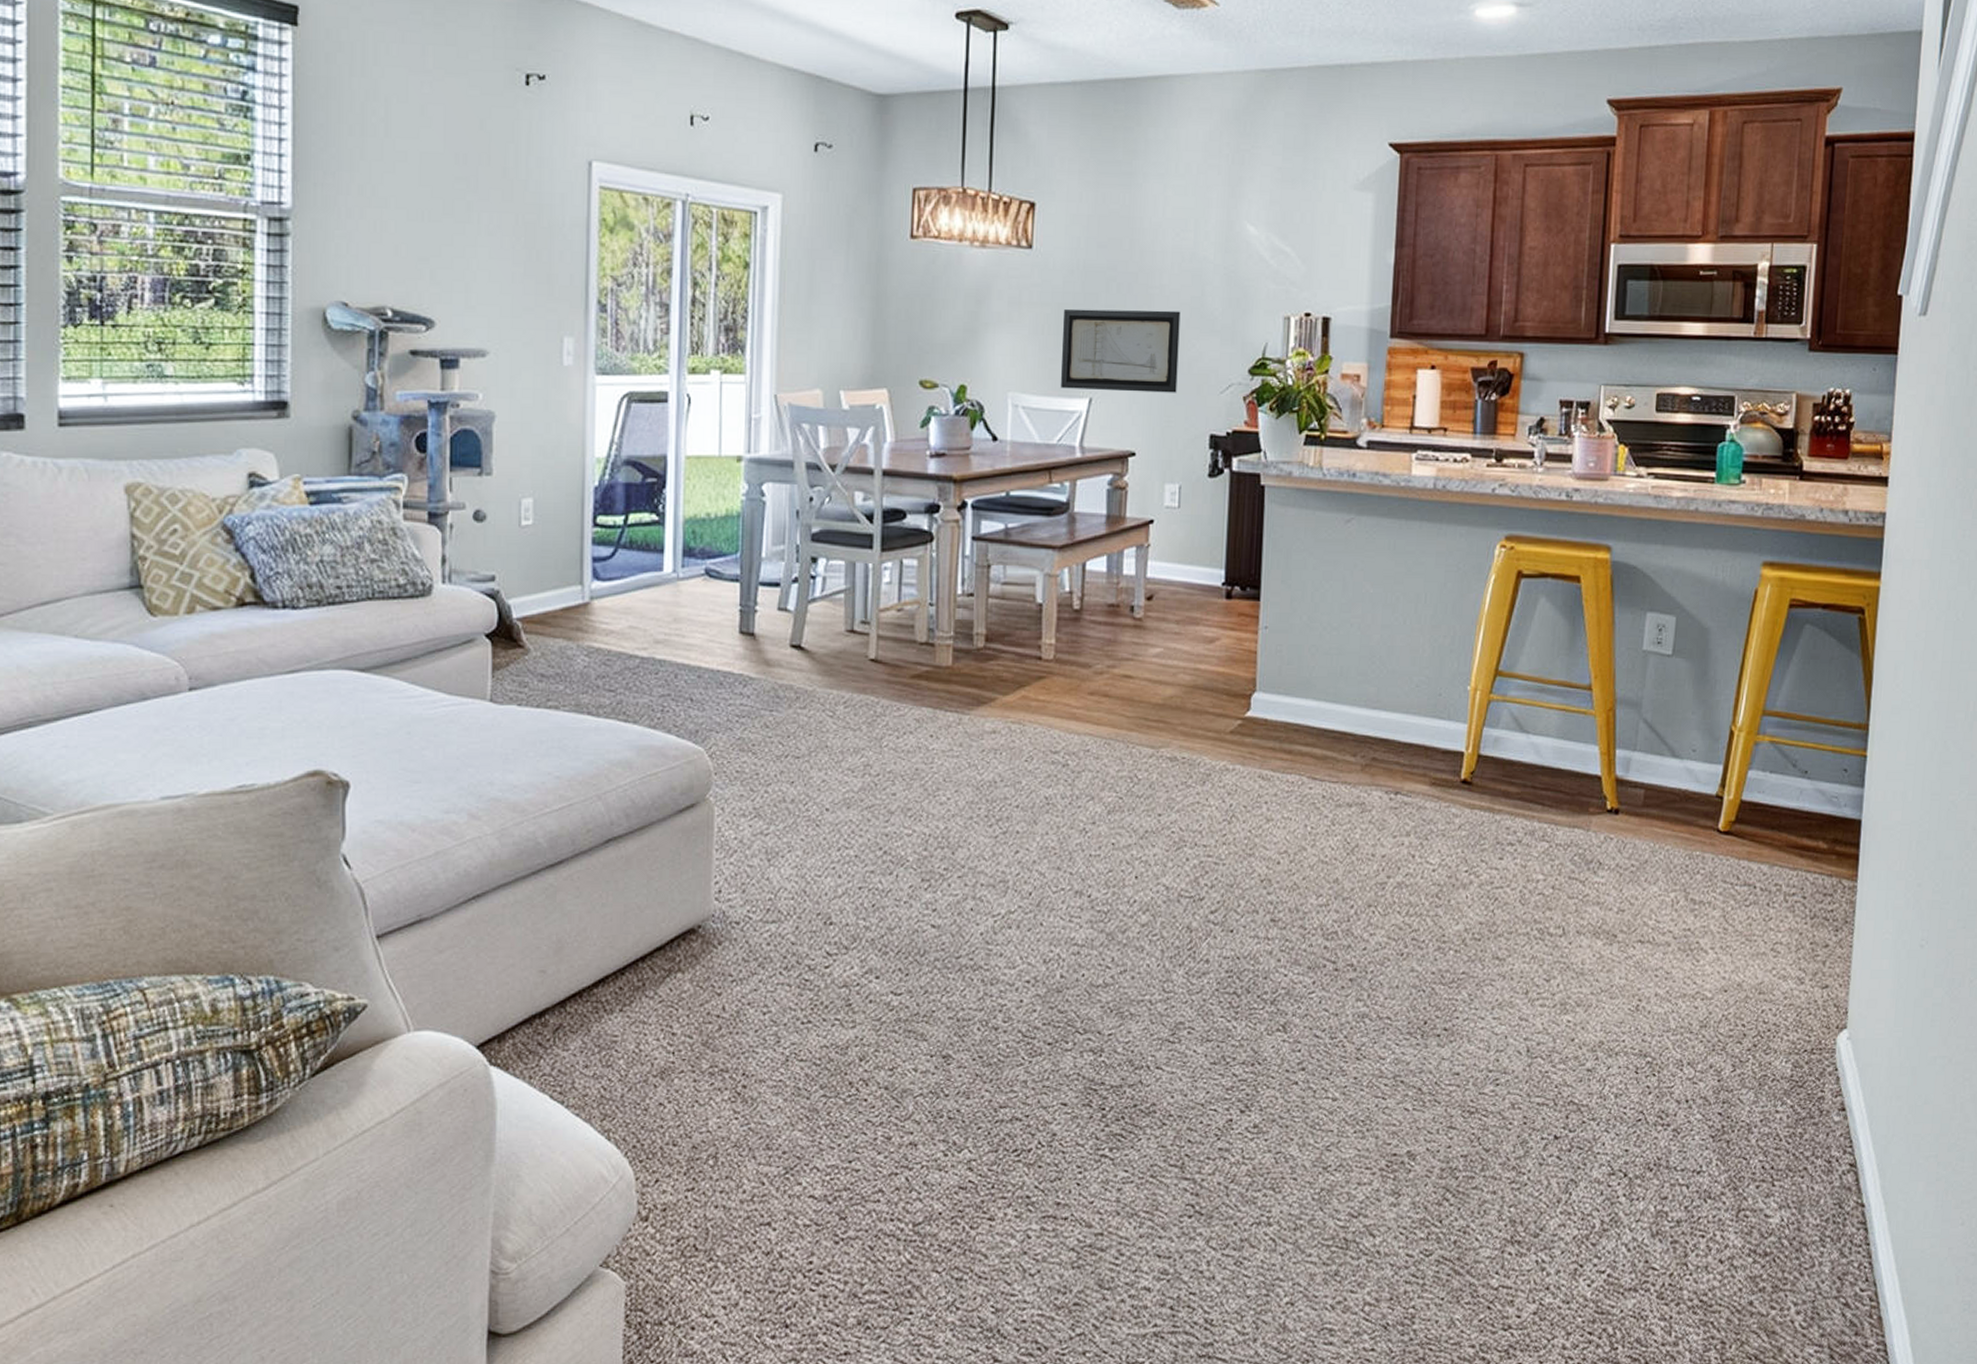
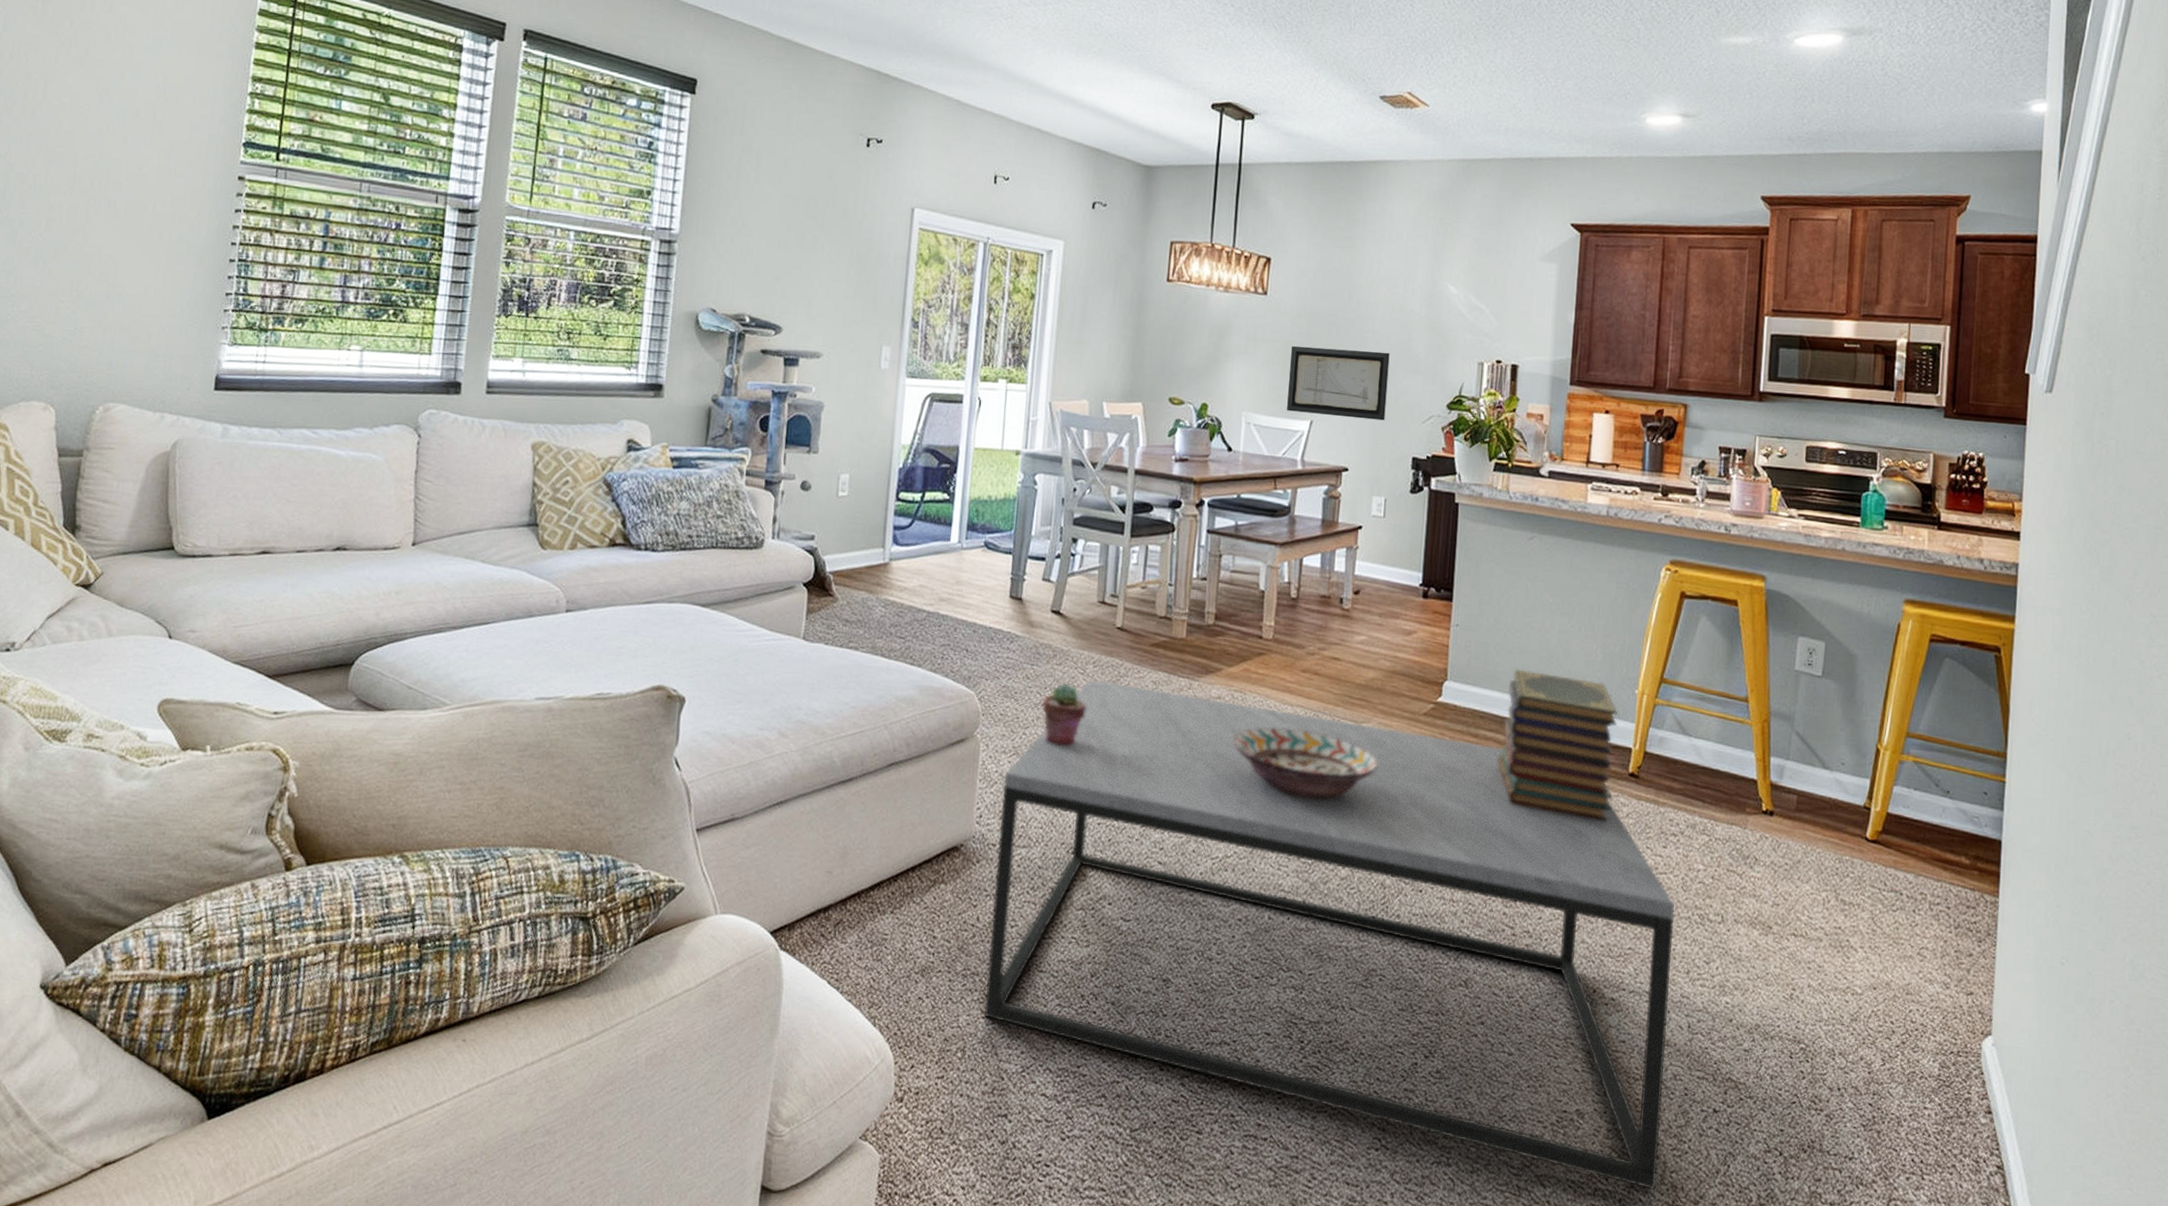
coffee table: none [737,722,1512,1227] -> present [984,679,1674,1189]
potted succulent: none [786,729,838,803] -> present [1042,683,1086,747]
decorative bowl: none [1012,762,1181,838] -> present [1233,727,1379,799]
book stack: none [1315,673,1448,837] -> present [1498,669,1617,822]

